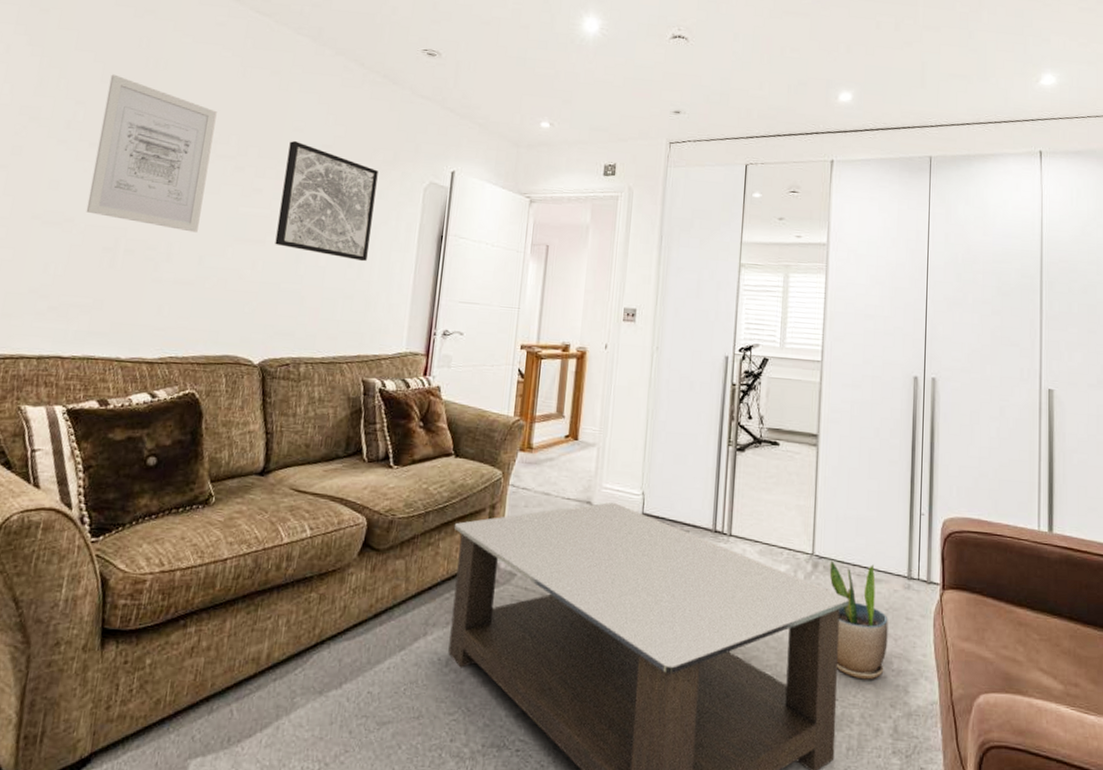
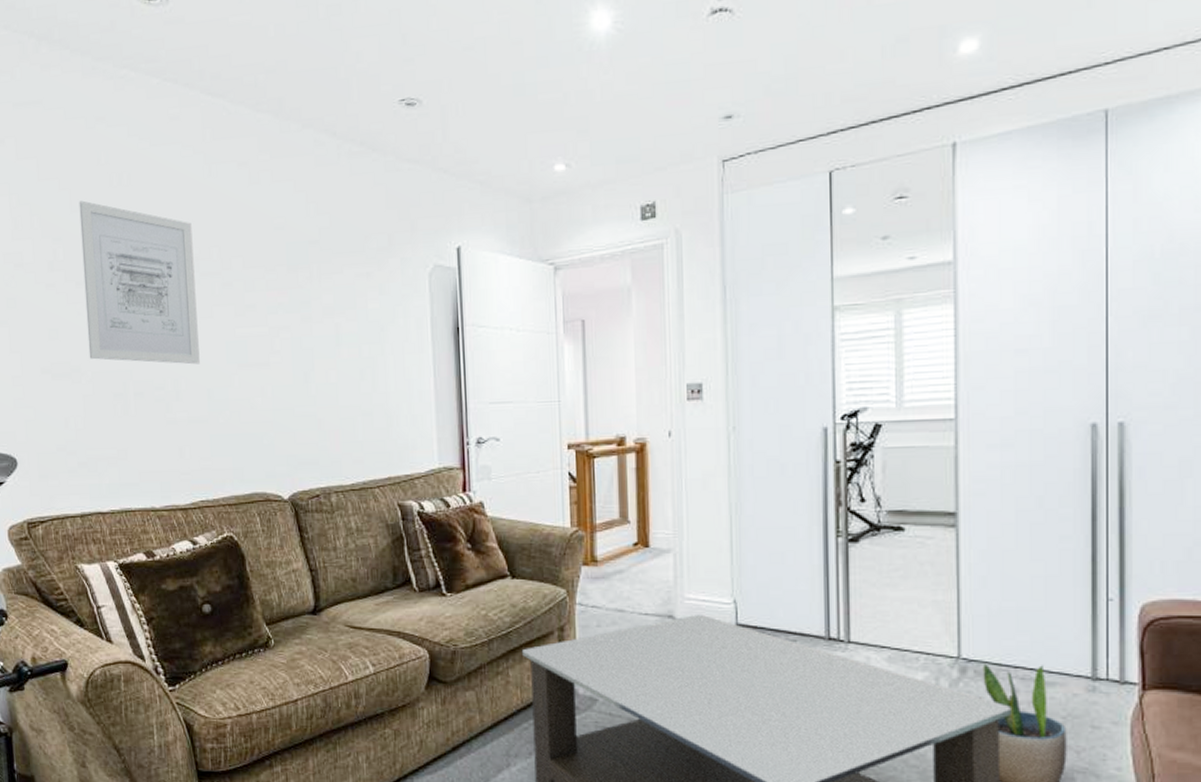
wall art: present [275,141,378,262] -> none [273,242,379,371]

